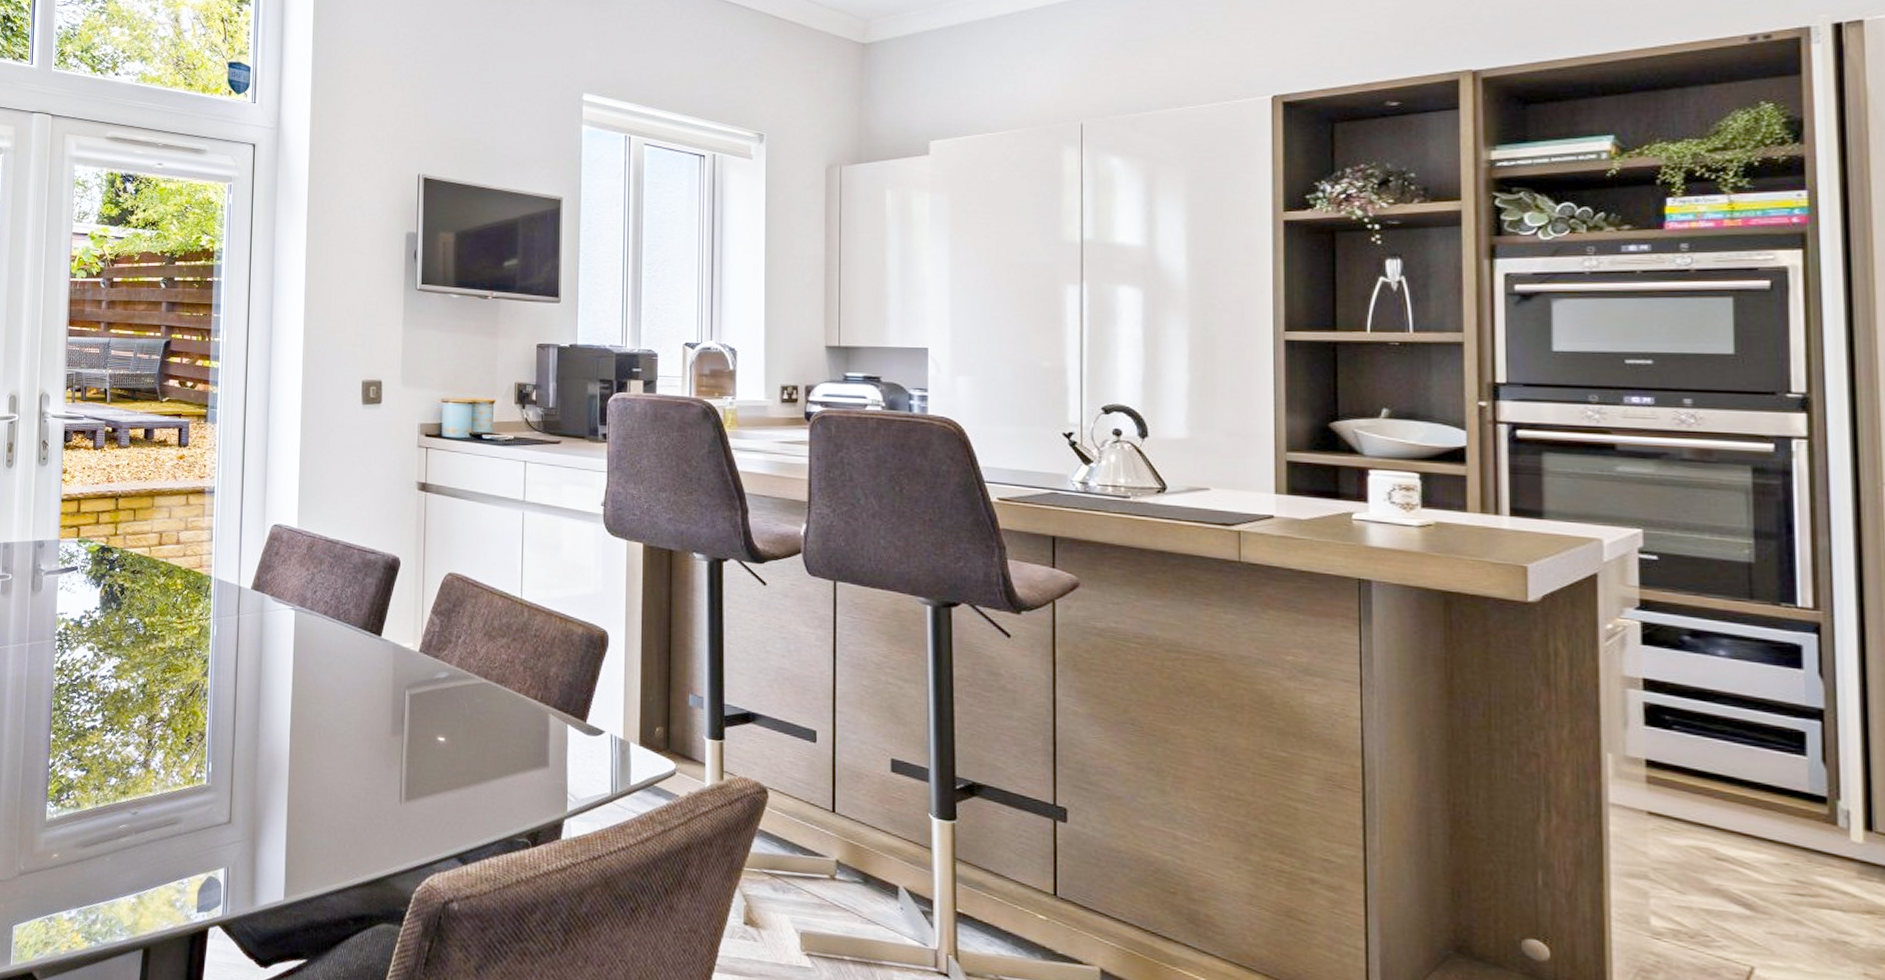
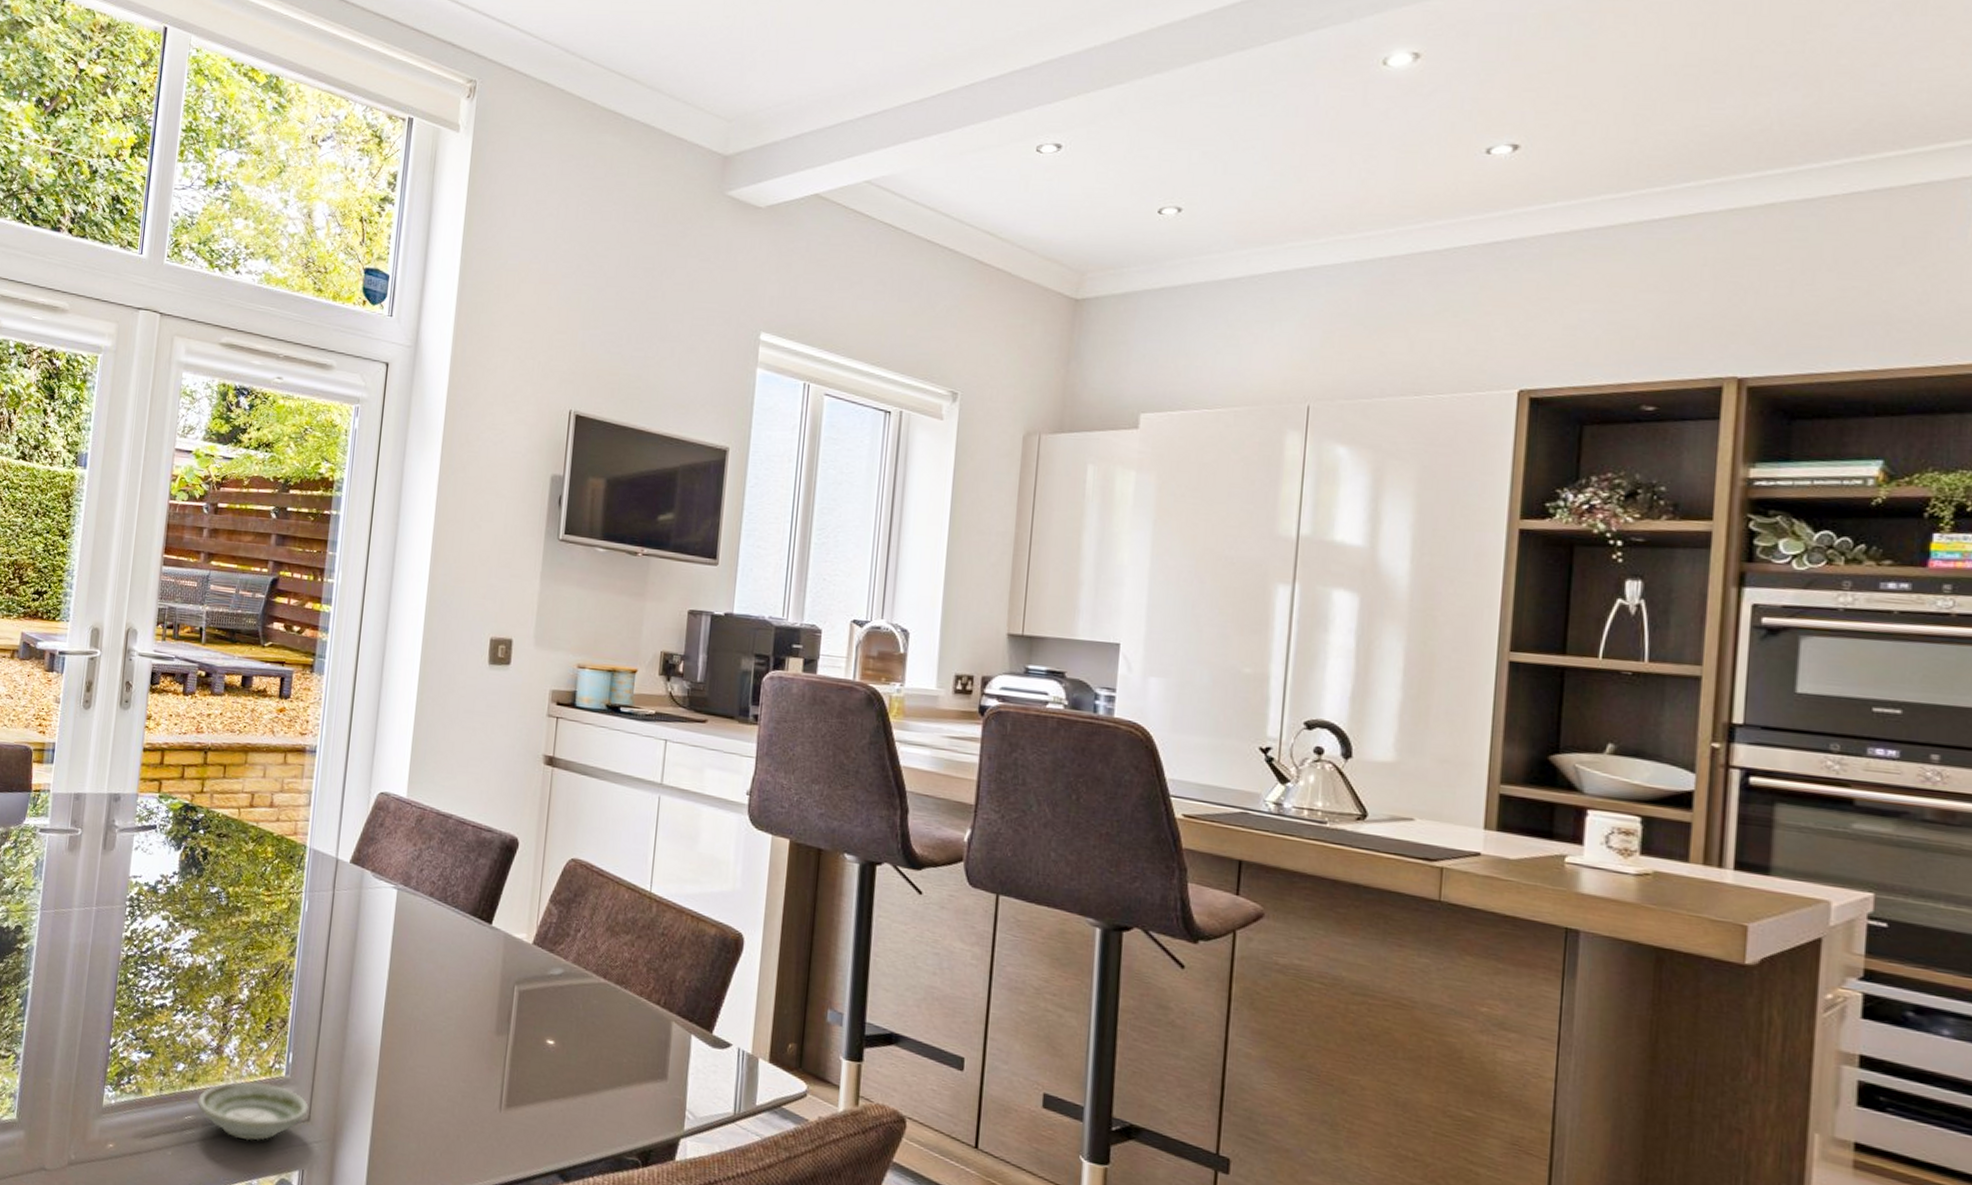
saucer: none [130,790,229,844] -> present [197,1081,309,1141]

